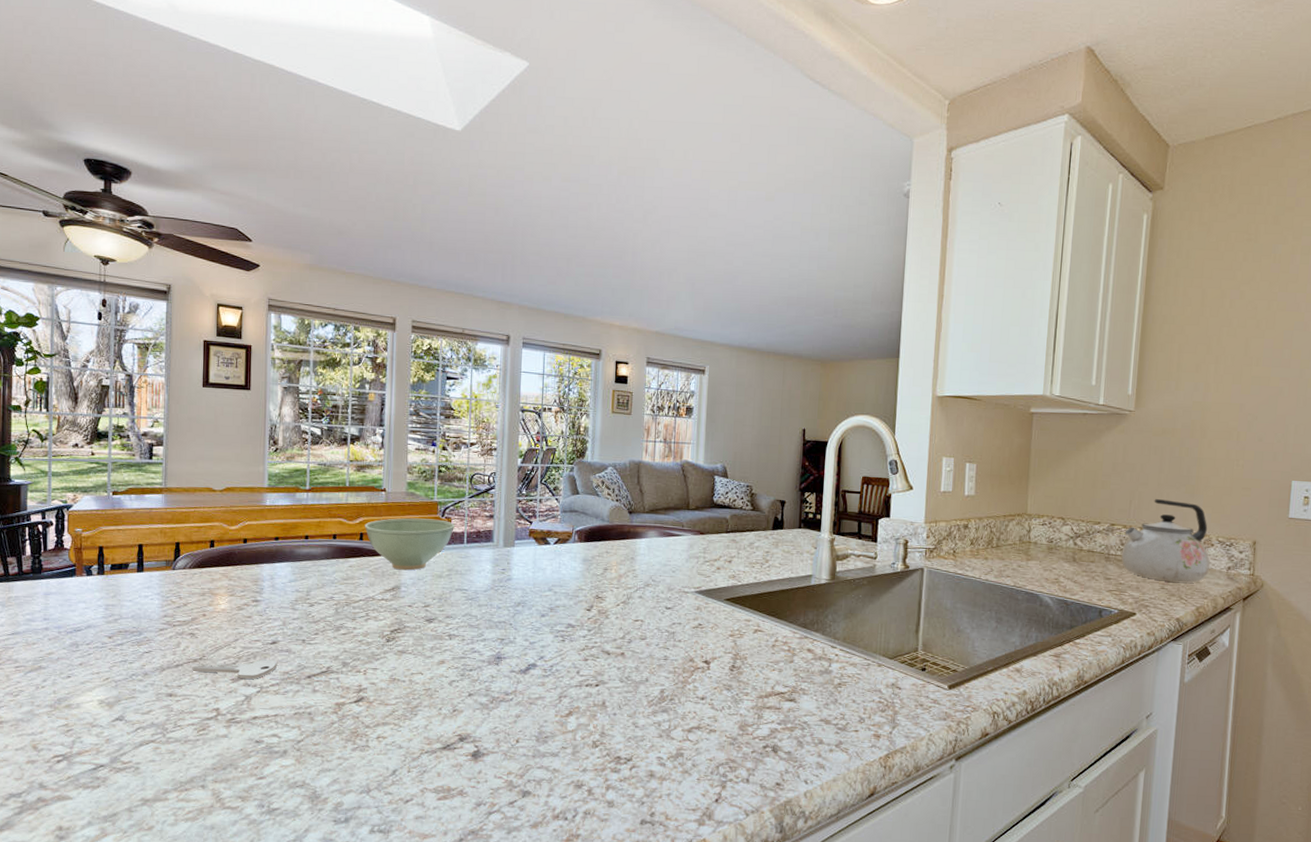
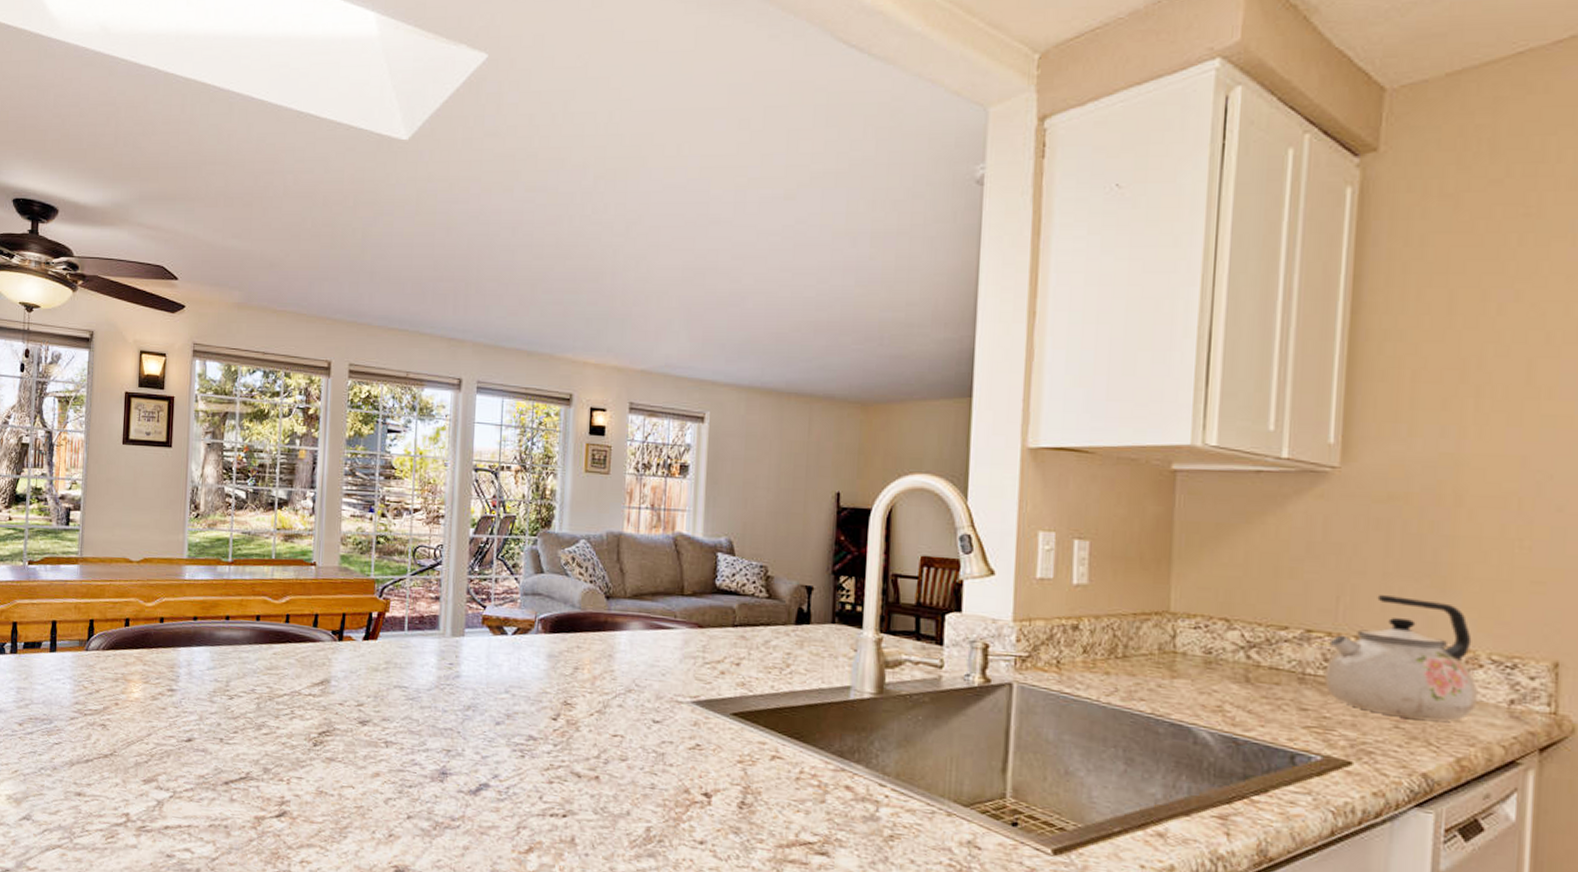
key: present [192,659,278,679] -> none [102,759,193,782]
bowl: present [364,518,456,571] -> none [291,597,395,661]

